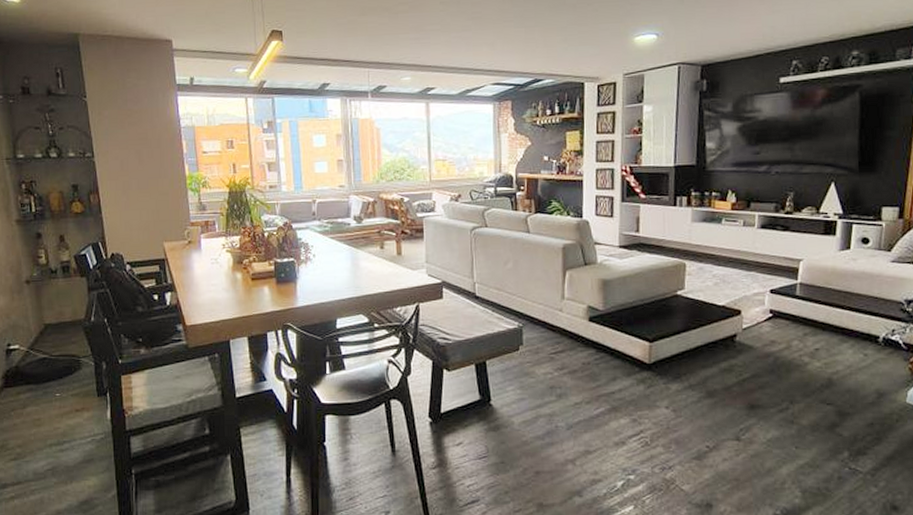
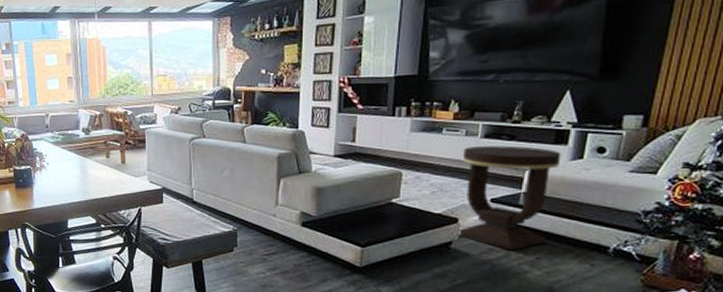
side table: none [740,236,831,342] -> present [456,145,561,251]

